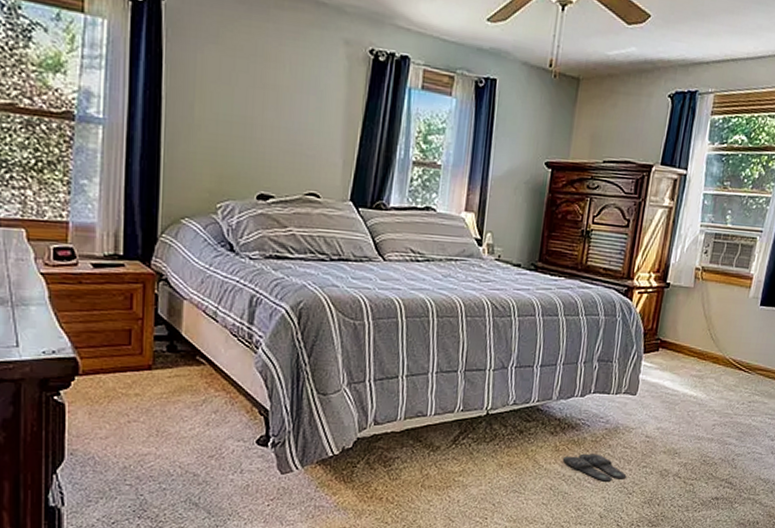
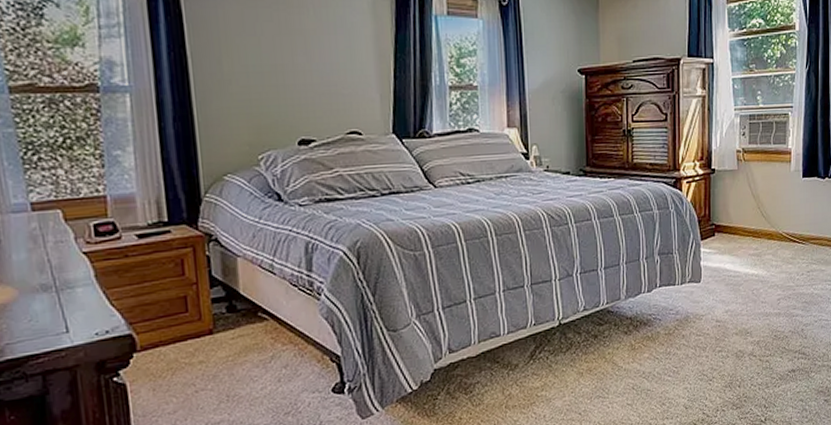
slippers: present [563,453,627,482] -> none [641,346,704,373]

